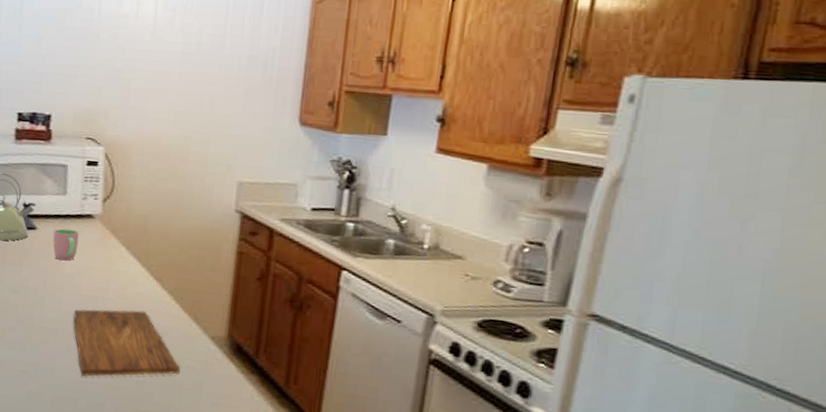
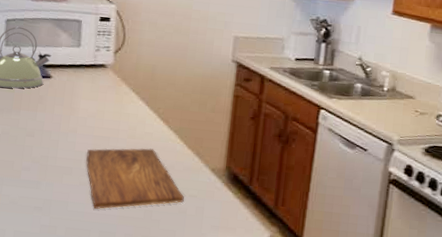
cup: present [53,228,79,261] -> none [67,77,92,106]

